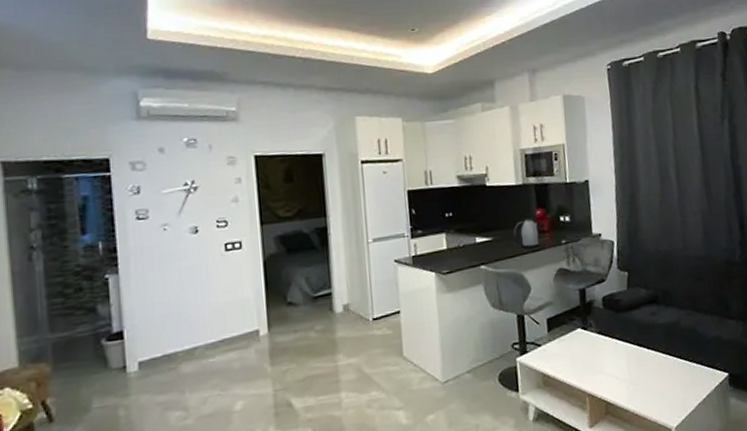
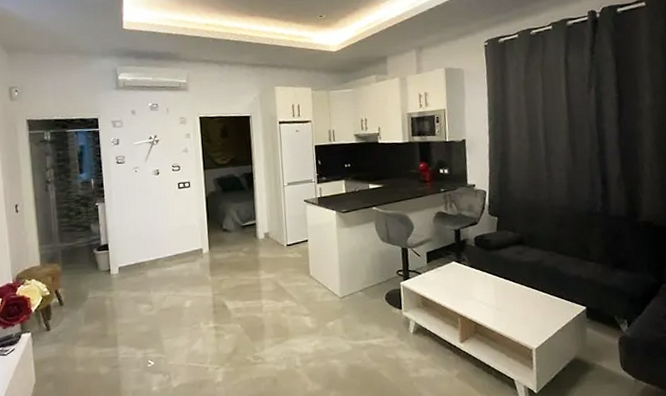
kettle: present [513,219,540,249] -> none [400,171,422,195]

